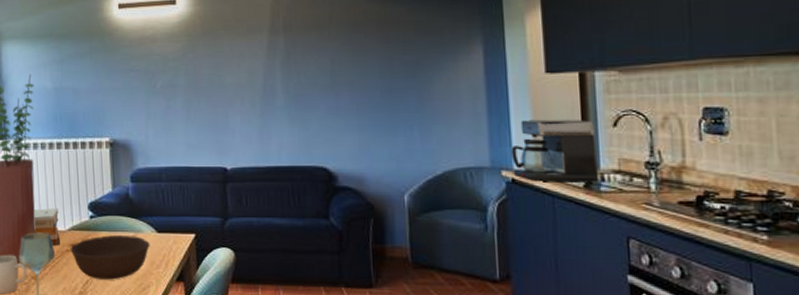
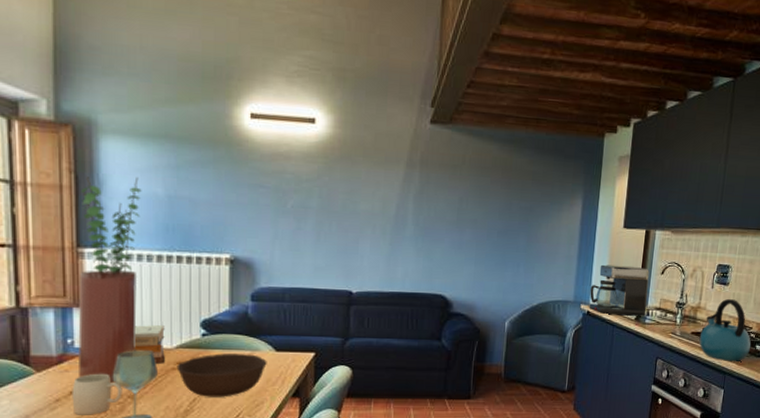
kettle: none [693,154,789,244] -> present [699,299,751,362]

